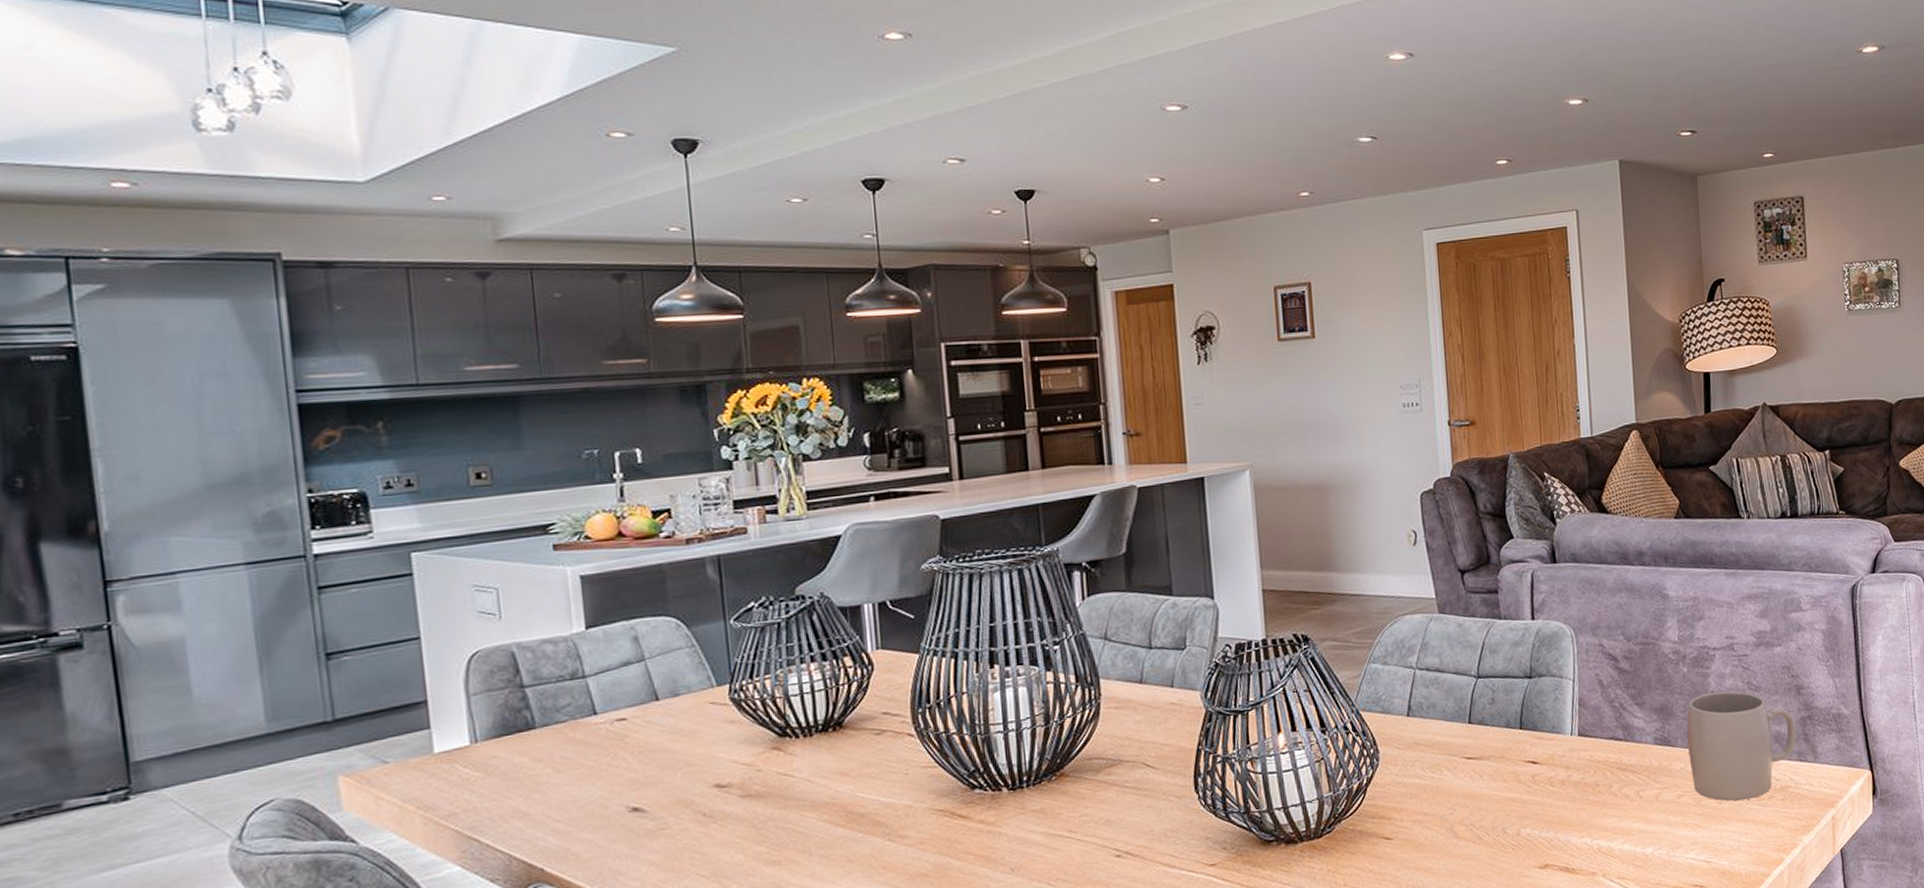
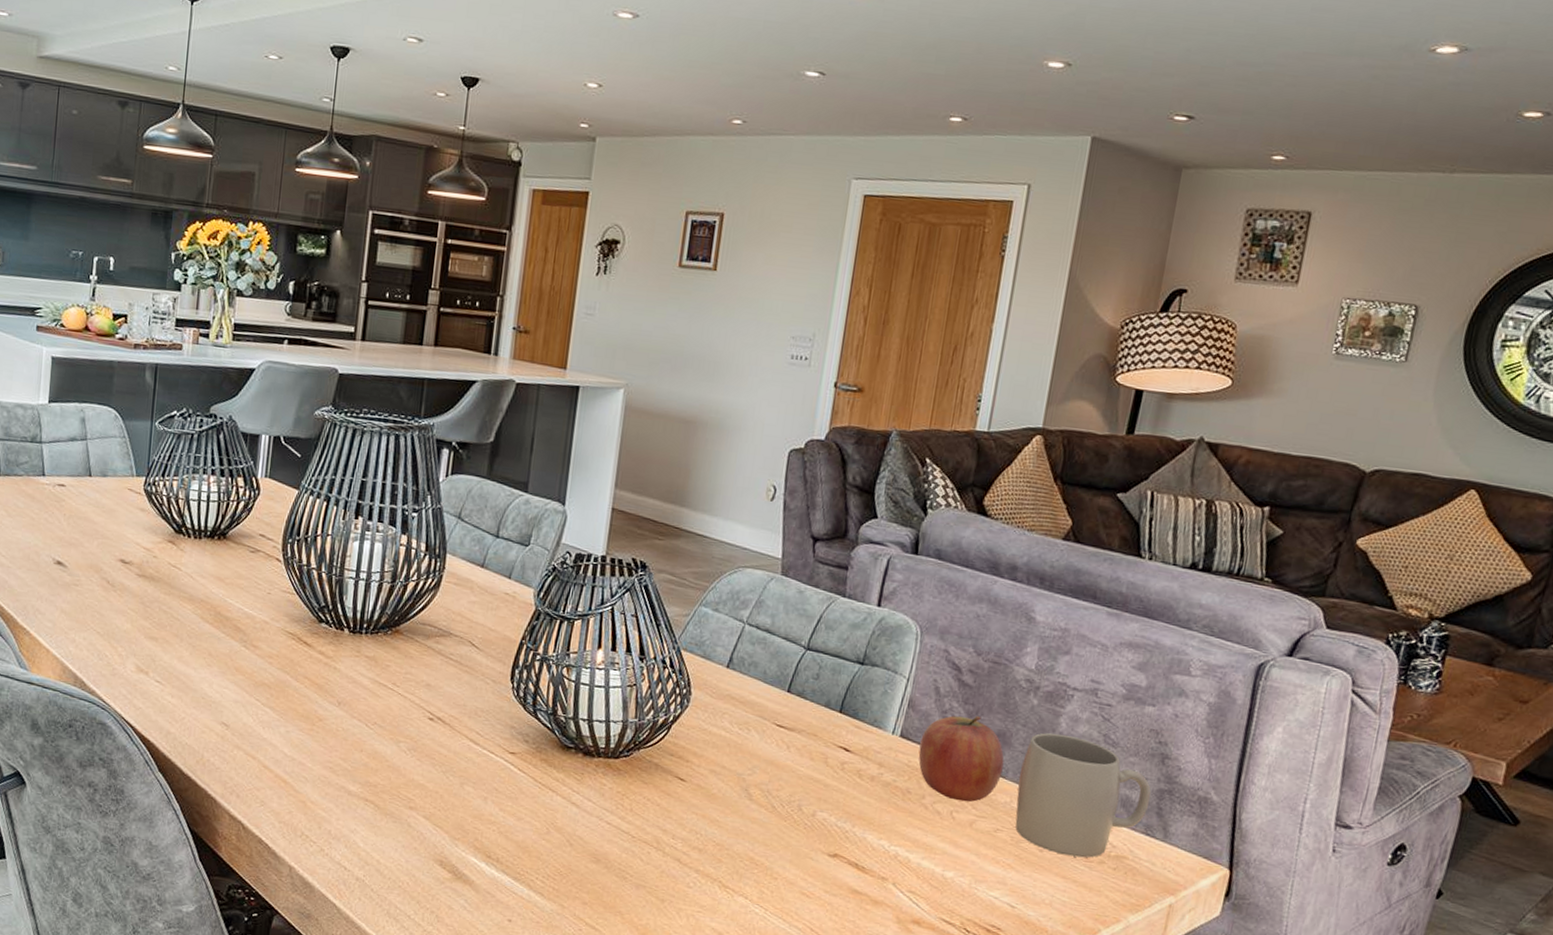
fruit: none [1597,696,1673,780] -> present [918,715,1004,802]

